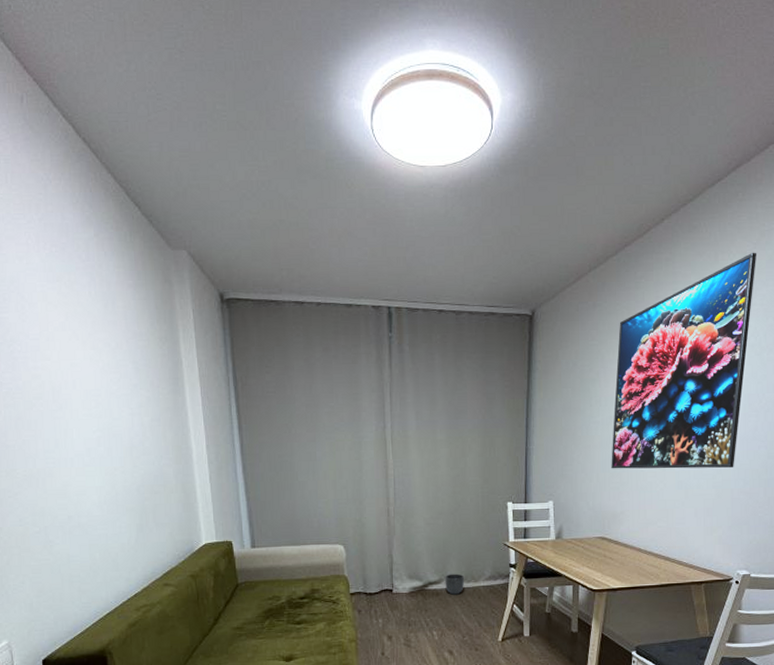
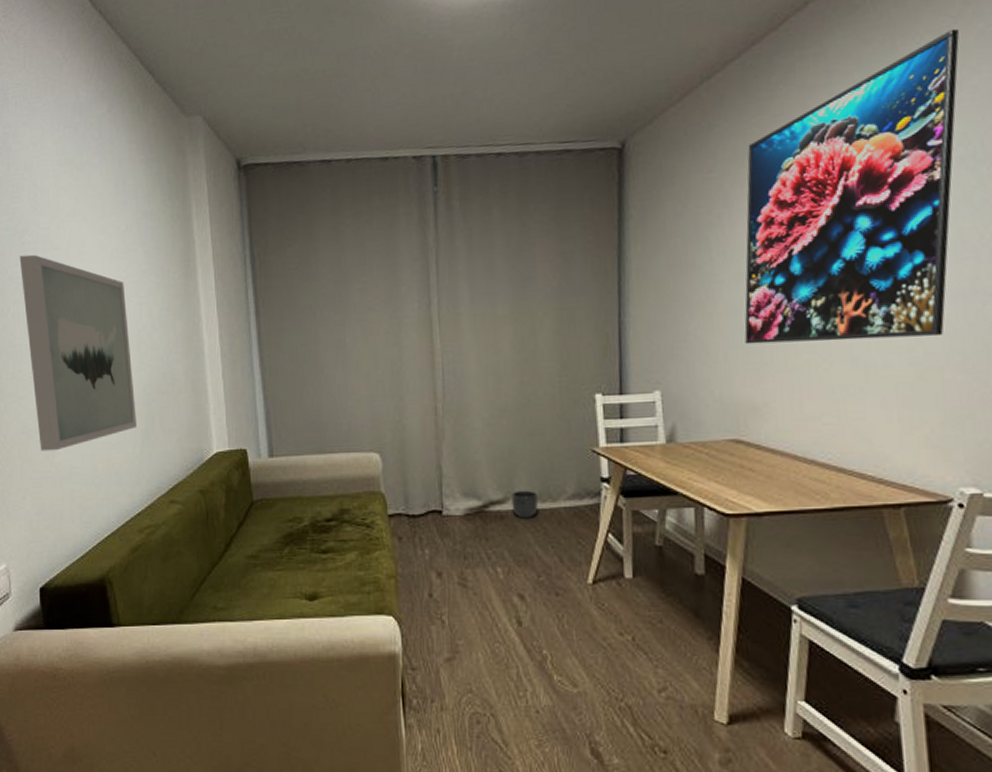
wall art: none [9,363,131,542] -> present [19,254,137,451]

